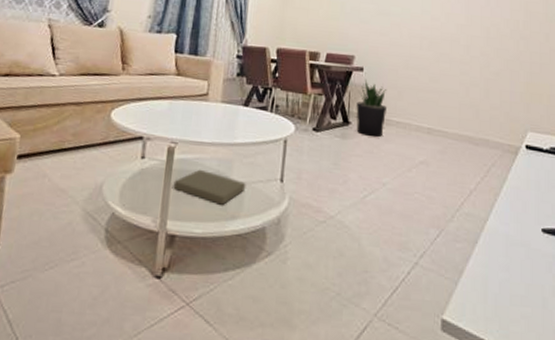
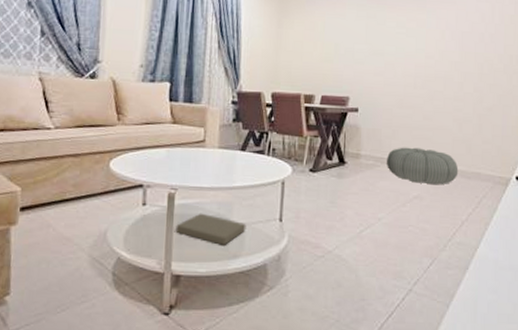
planter: present [356,79,387,137] -> none [351,120,382,174]
pouf: none [392,109,466,151] -> present [387,147,459,185]

